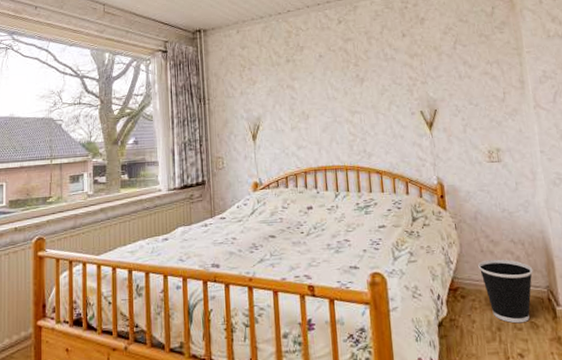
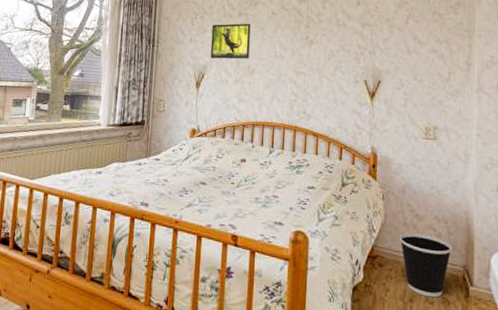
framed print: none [261,69,302,109] -> present [210,23,251,59]

